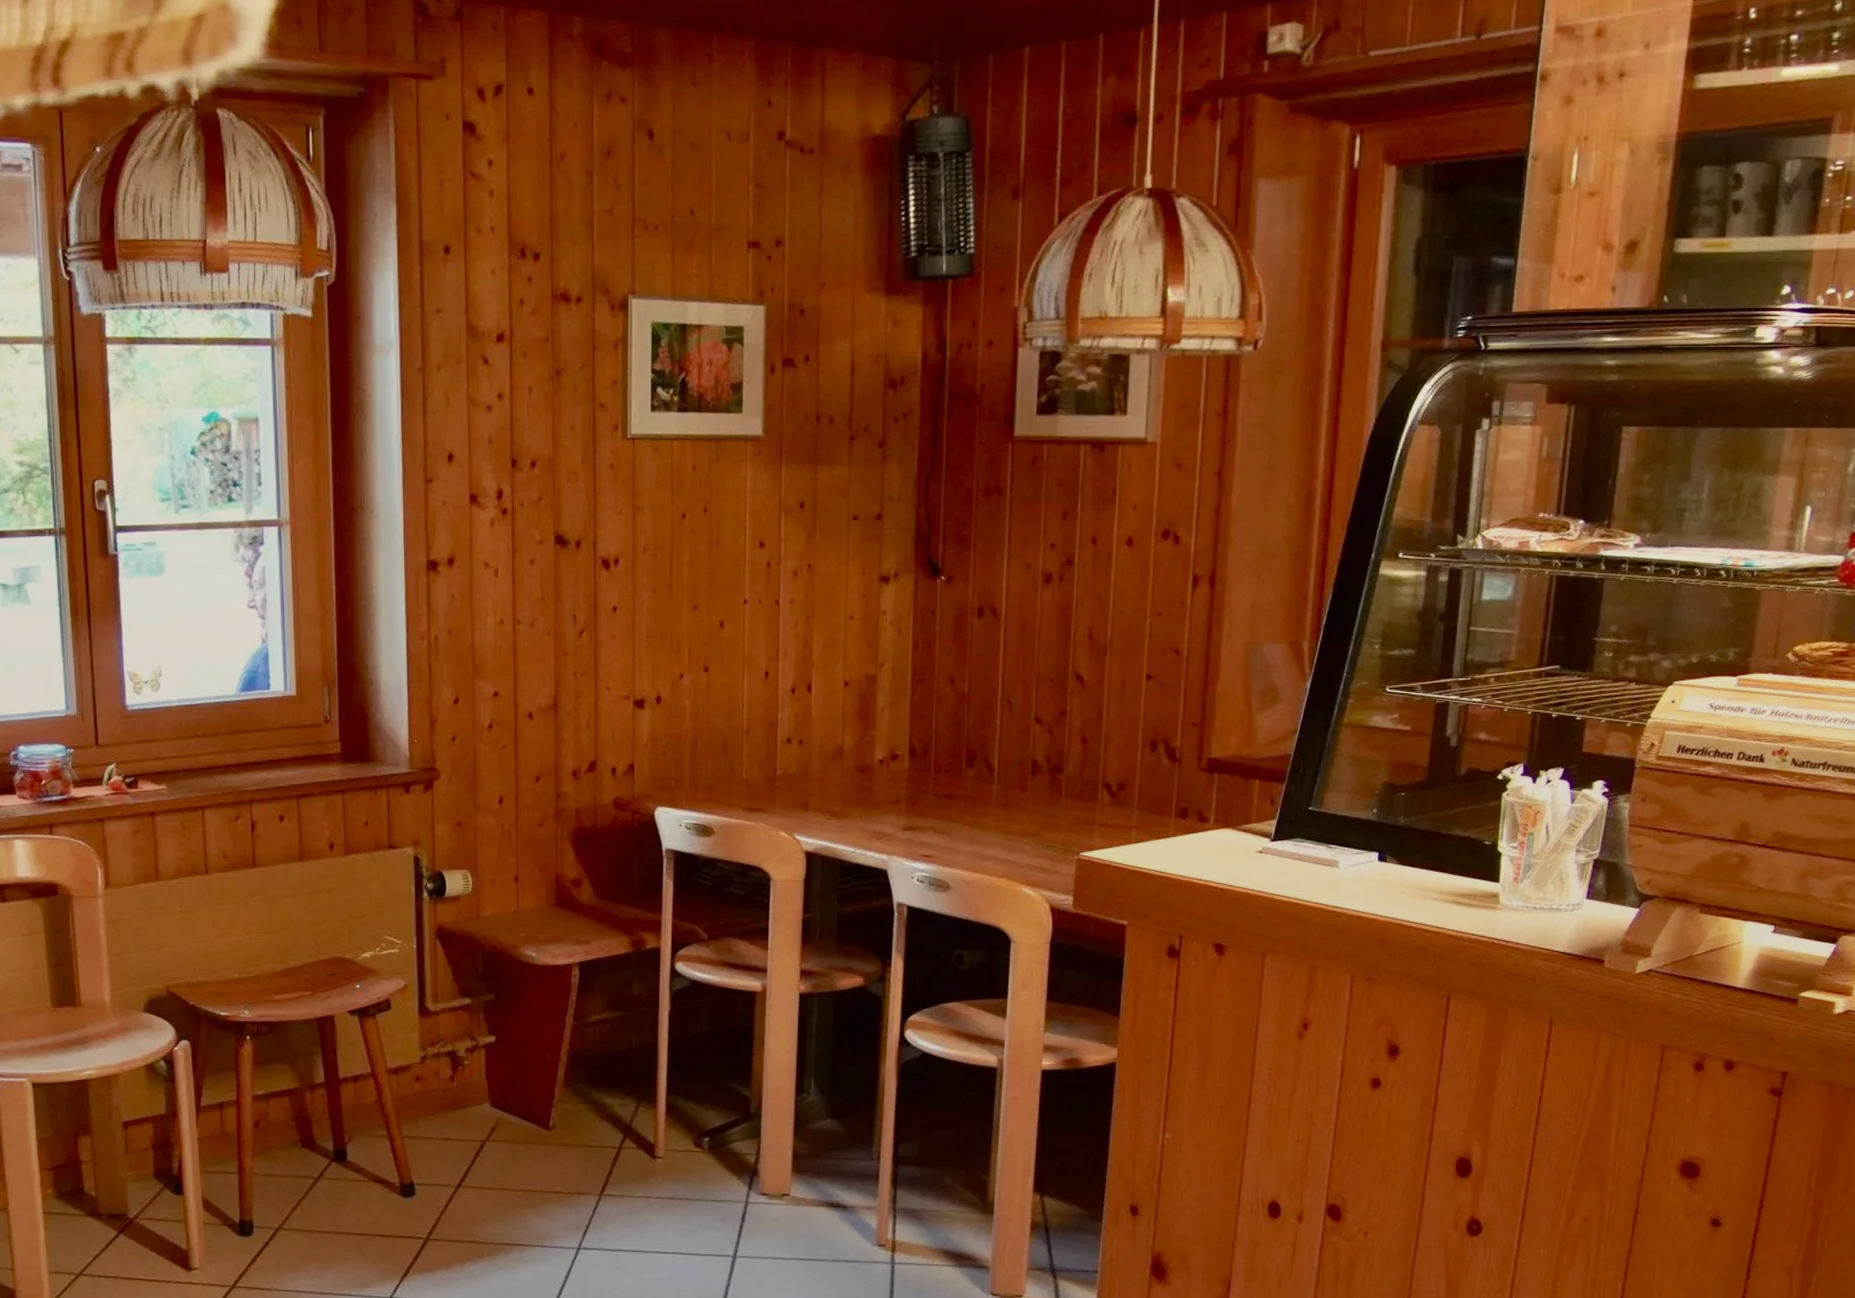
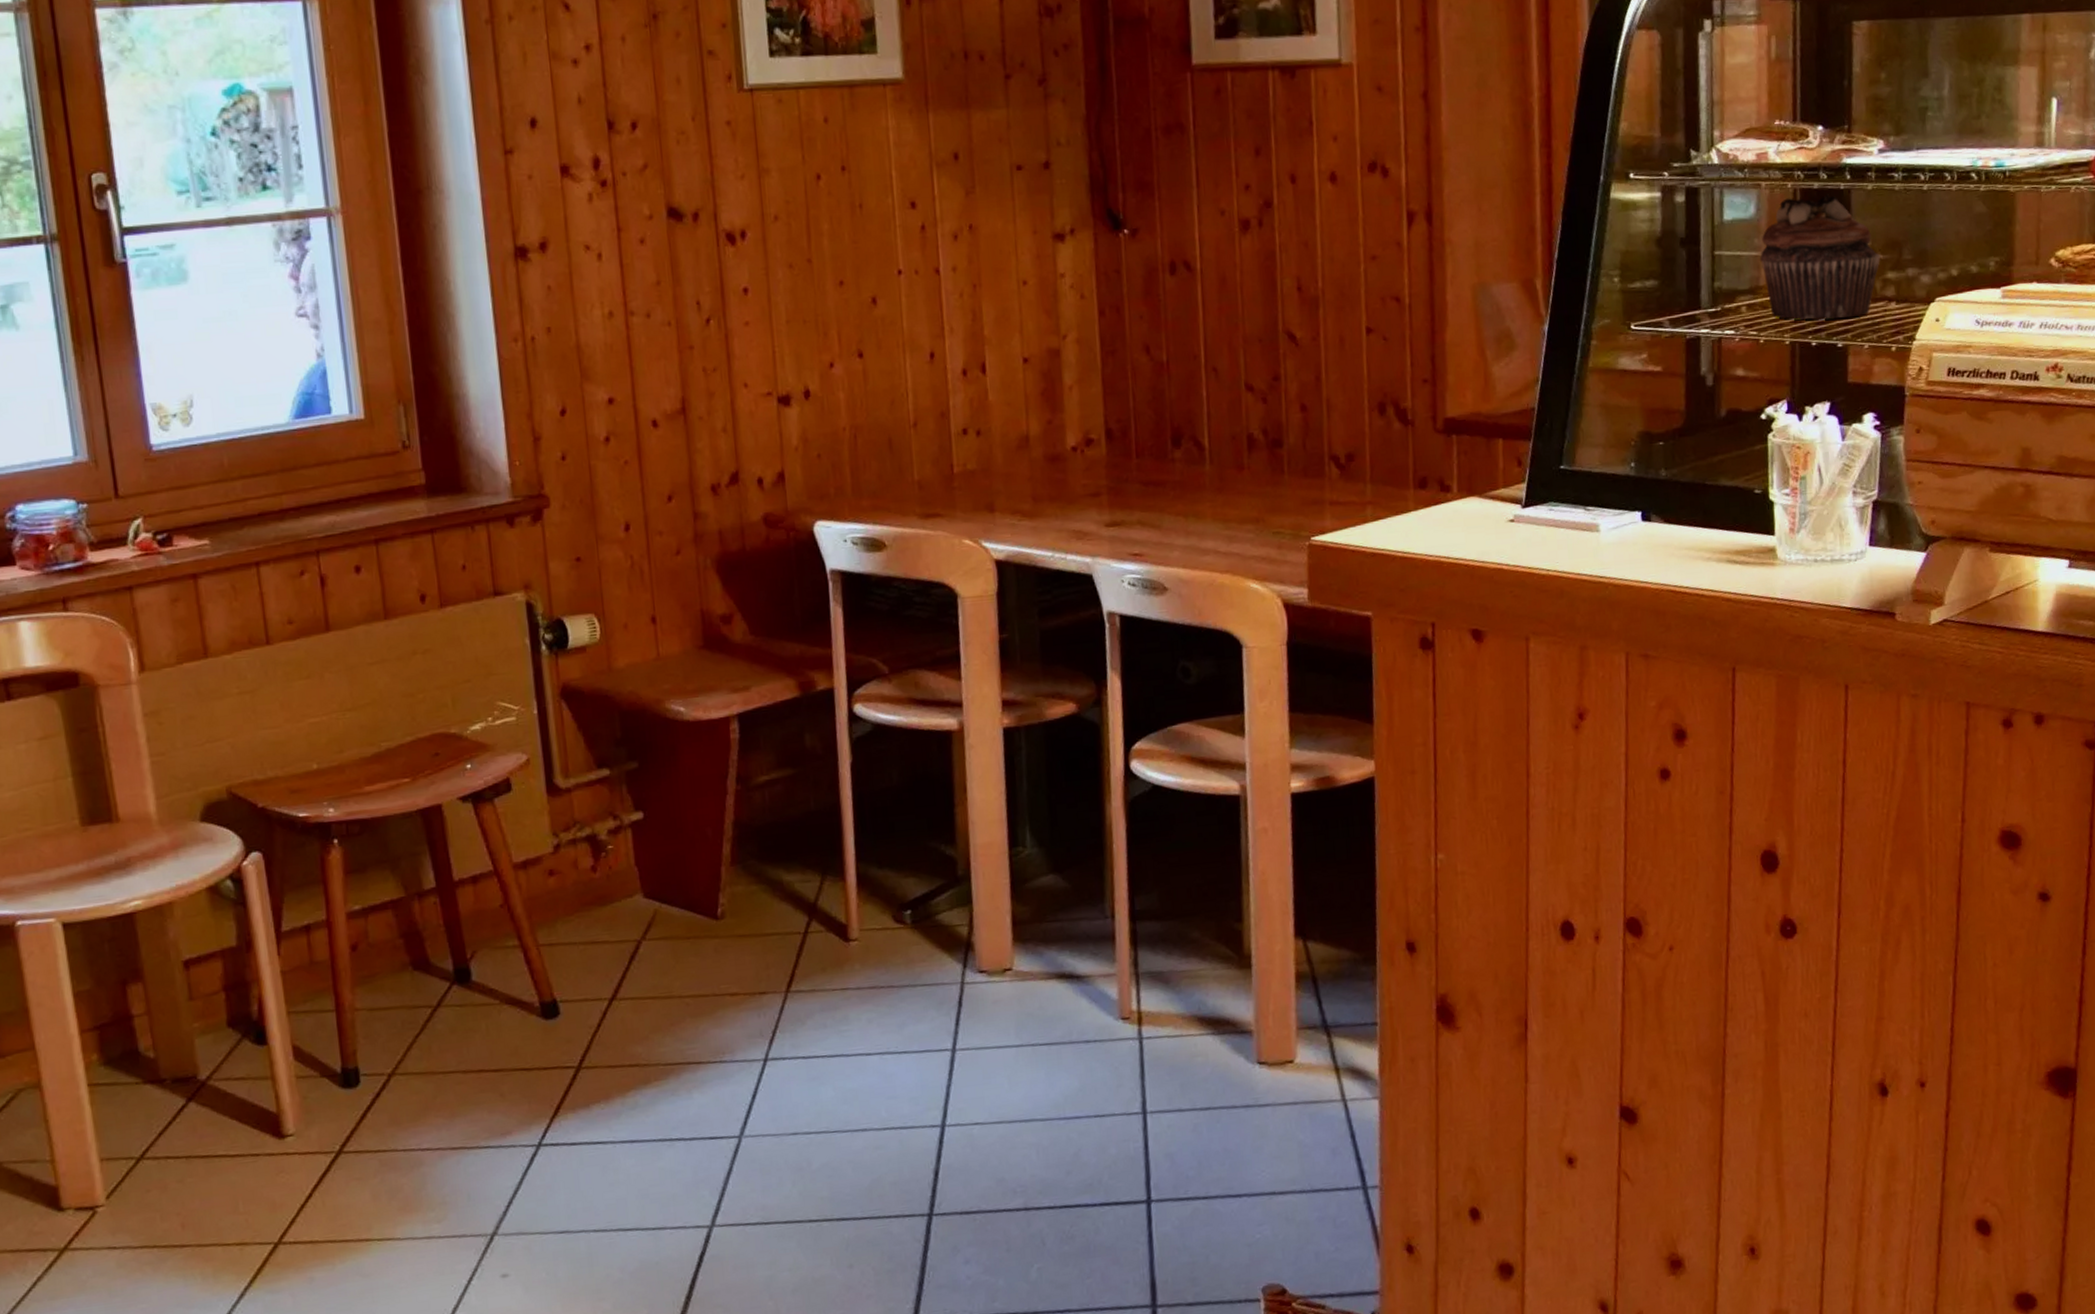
cupcake: none [1512,582,1626,694] -> present [1760,194,1881,320]

